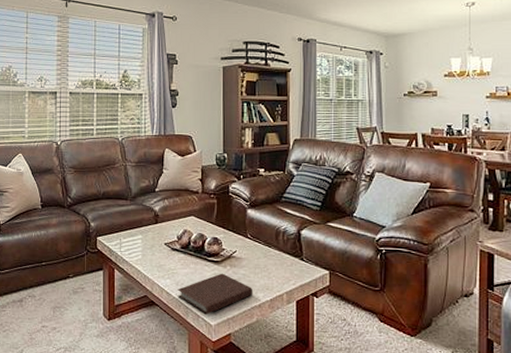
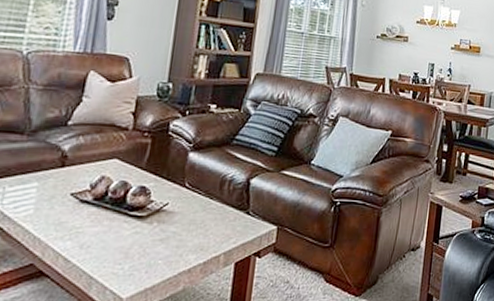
notebook: present [177,273,253,315] -> none [78,231,184,286]

